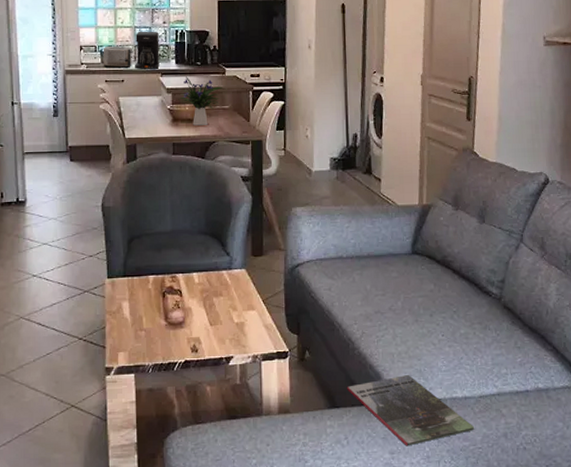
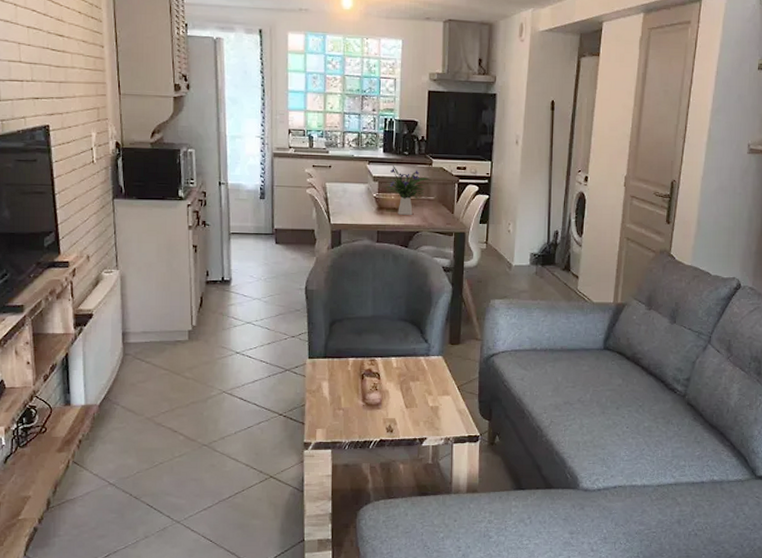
toaster: present [103,45,133,69] -> none [311,130,342,154]
coffee maker: present [135,31,160,69] -> none [343,117,368,156]
magazine: present [346,374,475,446] -> none [532,462,651,528]

